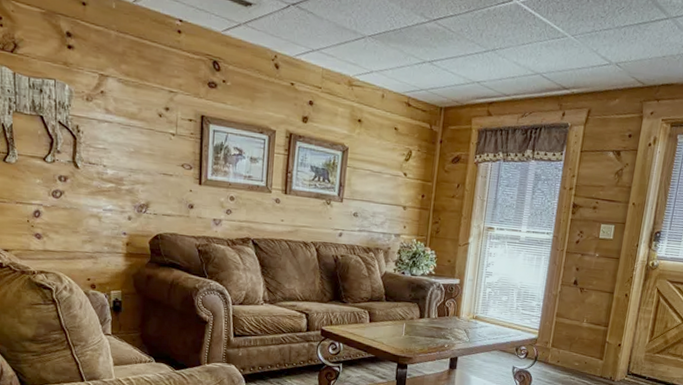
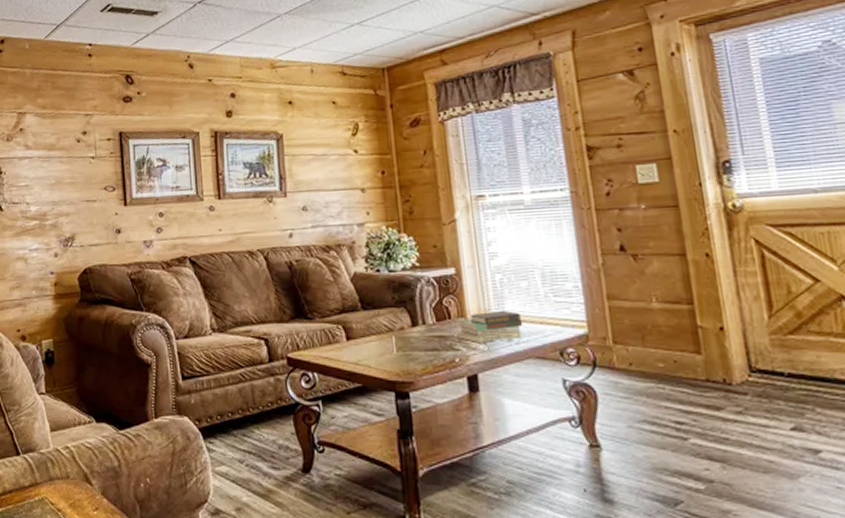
books: none [451,314,497,336] -> present [458,310,523,344]

